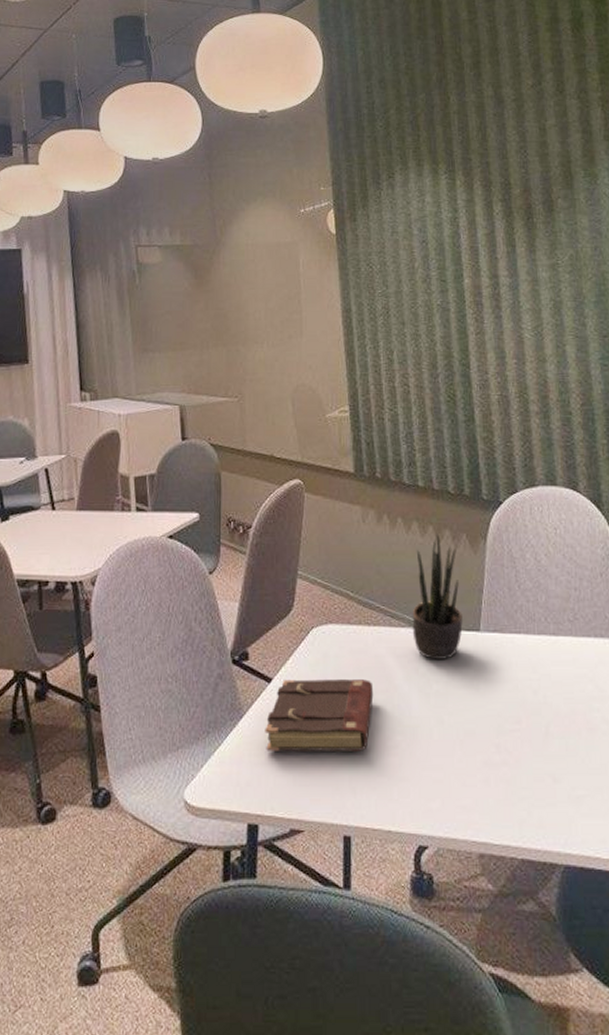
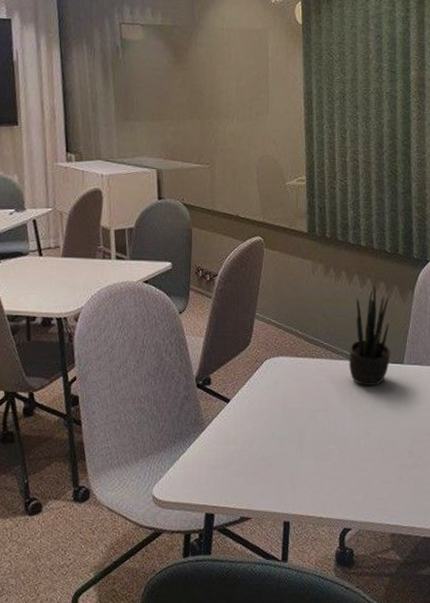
book: present [265,679,374,753] -> none [222,400,314,458]

